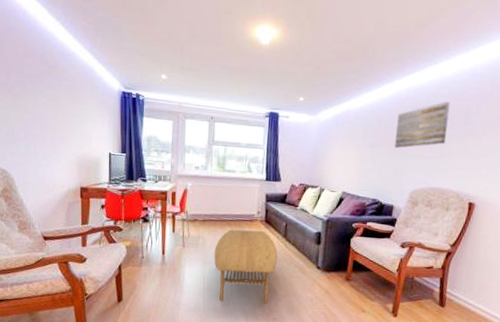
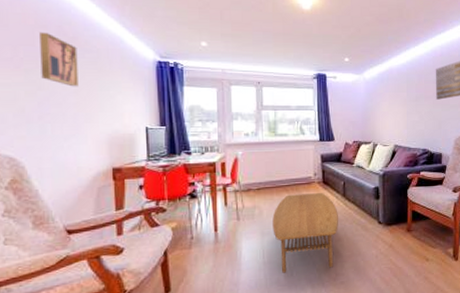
wall art: none [27,60,56,112] -> present [39,31,79,87]

